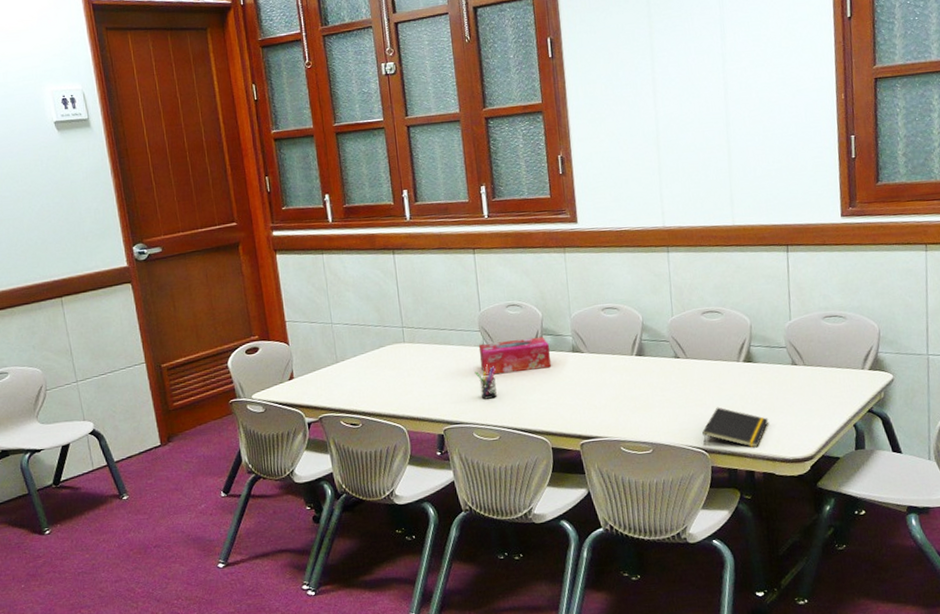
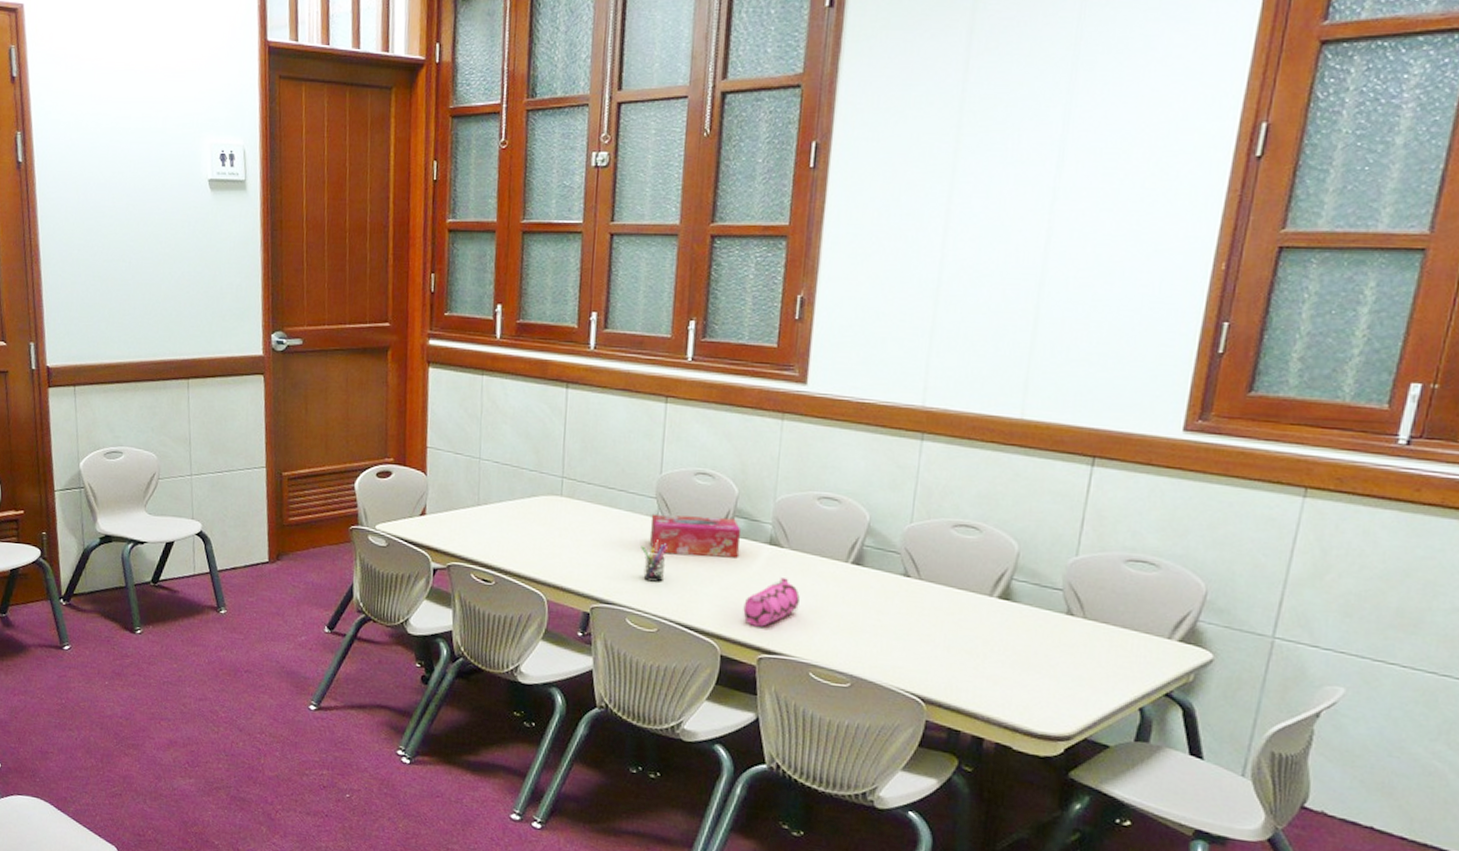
pencil case: none [562,376,603,419] -> present [743,577,800,627]
notepad: present [702,407,769,448] -> none [919,648,1018,710]

